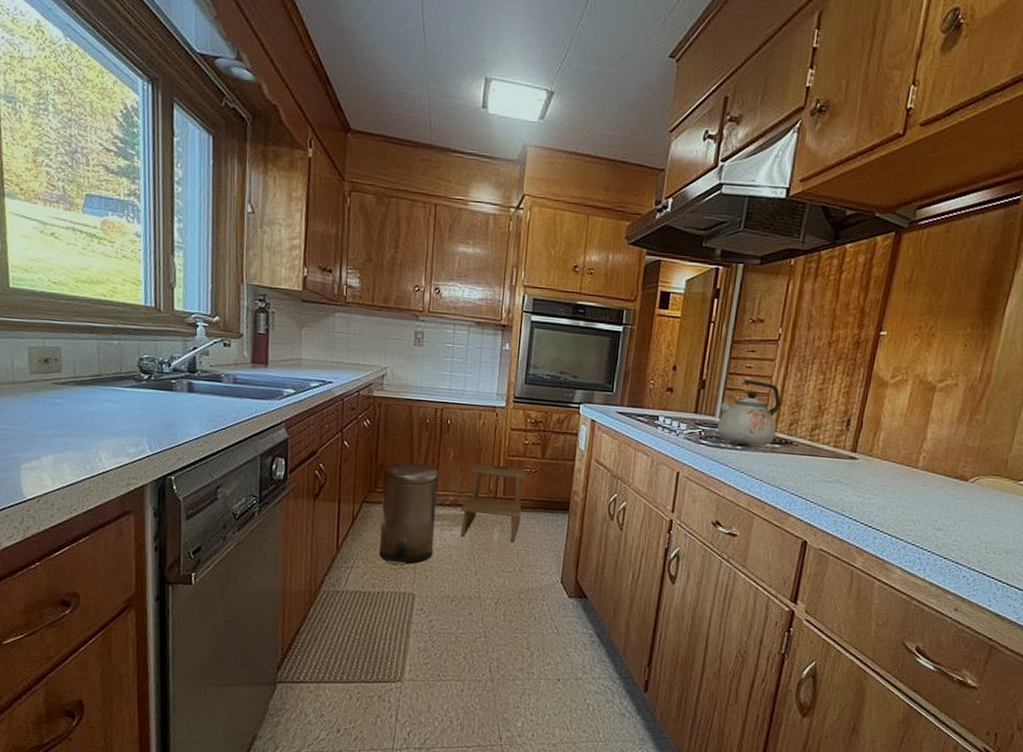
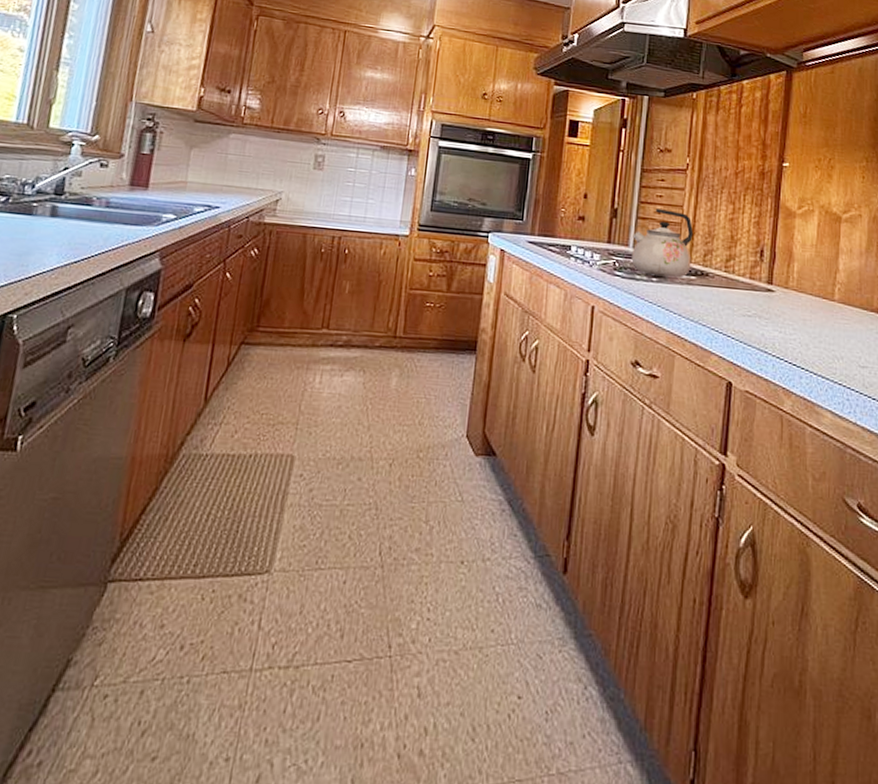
pedal bin: present [379,462,439,565] -> none [255,297,332,420]
step stool: present [460,463,527,543] -> none [352,297,430,390]

